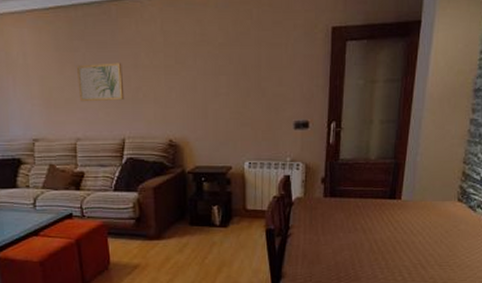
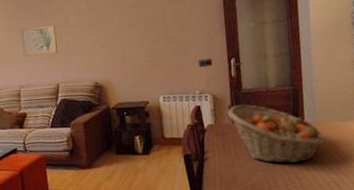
fruit basket: none [319,176,419,244] -> present [227,104,325,164]

